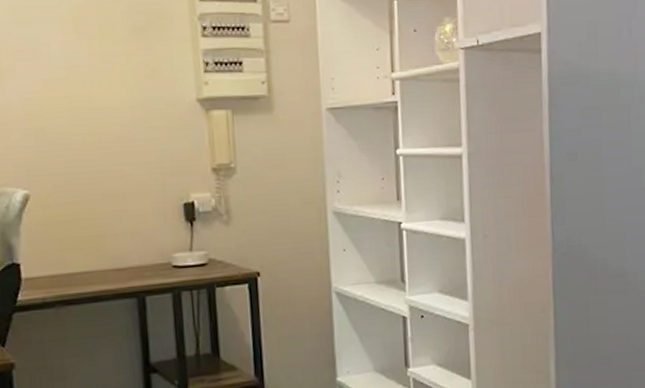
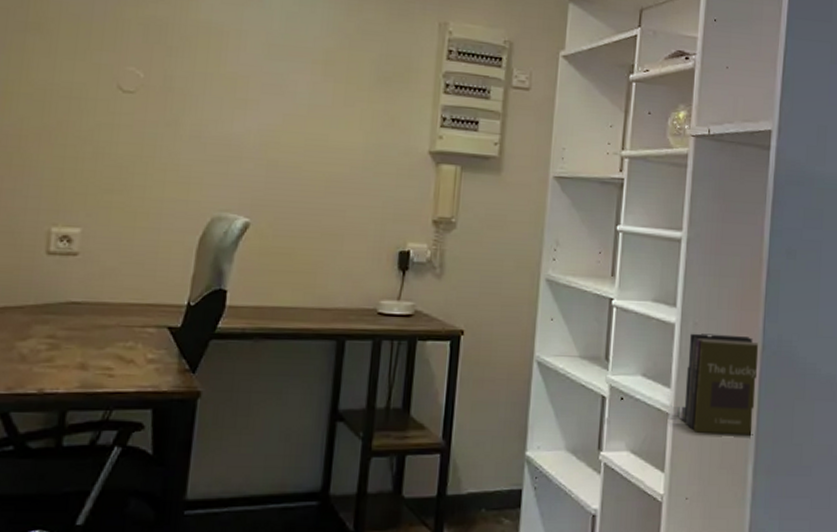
books: none [475,242,552,339] -> present [676,333,759,435]

